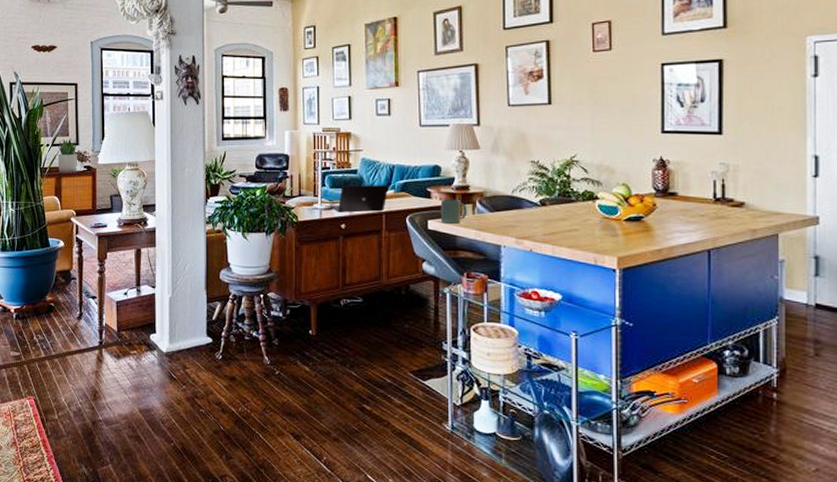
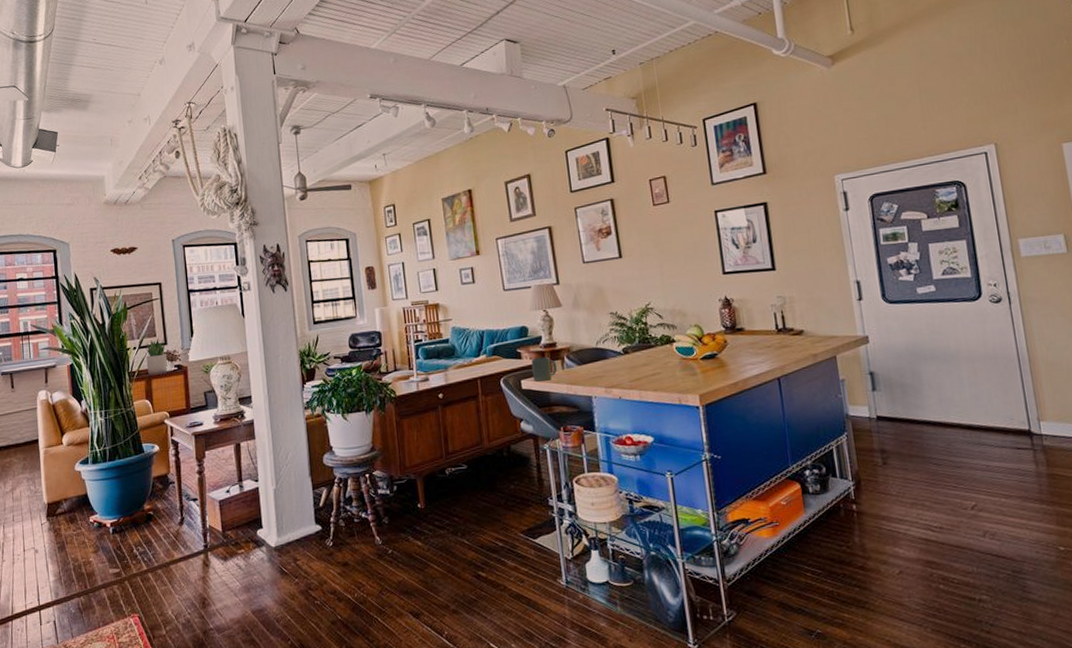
laptop: present [331,185,389,213] -> none [426,351,481,383]

